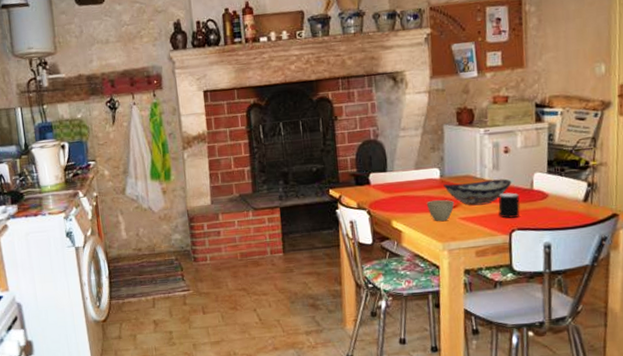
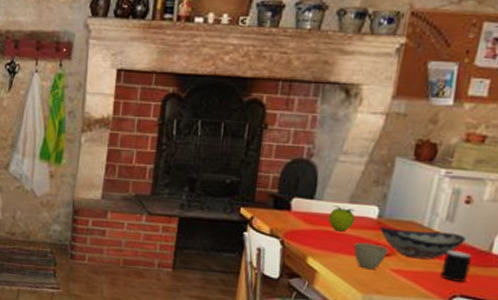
fruit: none [402,173,423,195] -> present [329,205,356,232]

